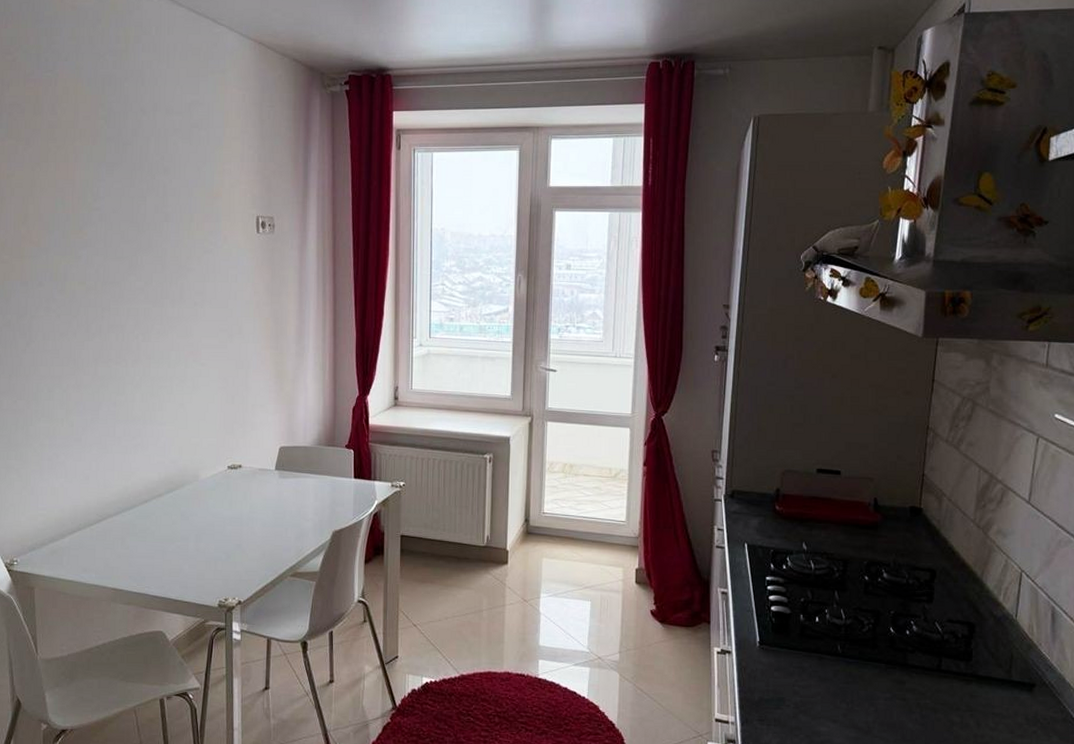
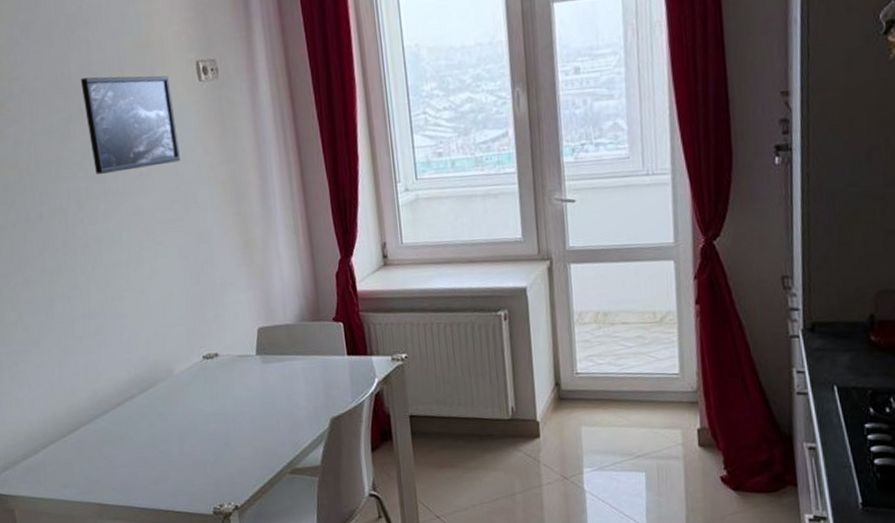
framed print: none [153,217,232,299] -> present [80,75,180,174]

